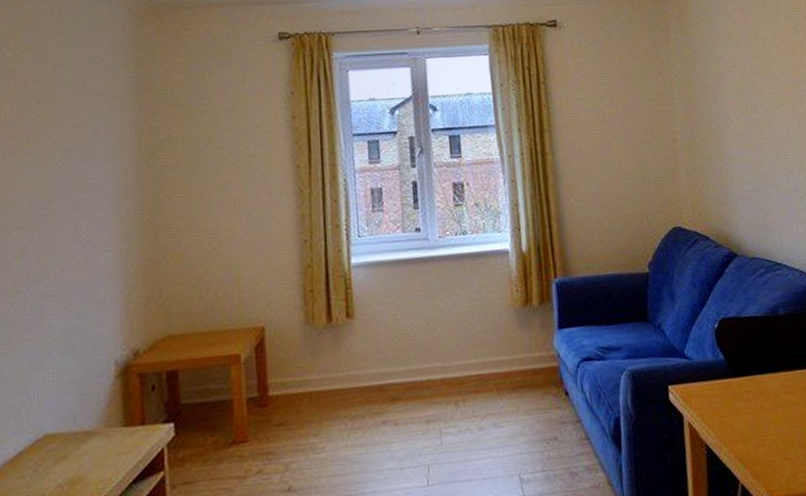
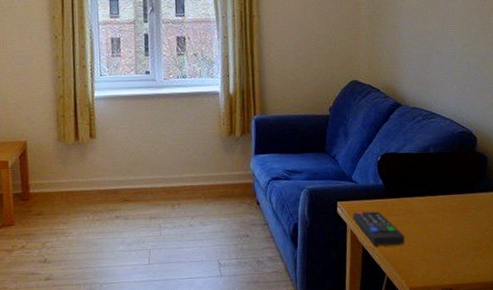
remote control: none [690,395,760,443] -> present [353,211,405,246]

